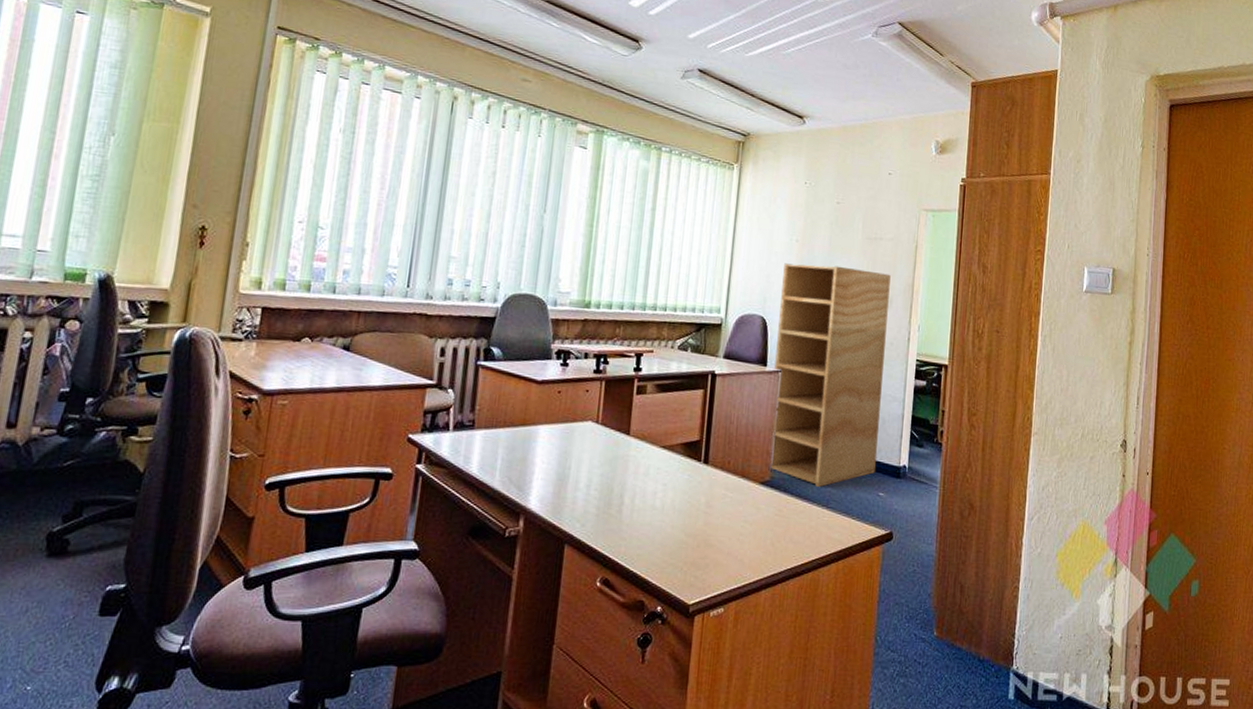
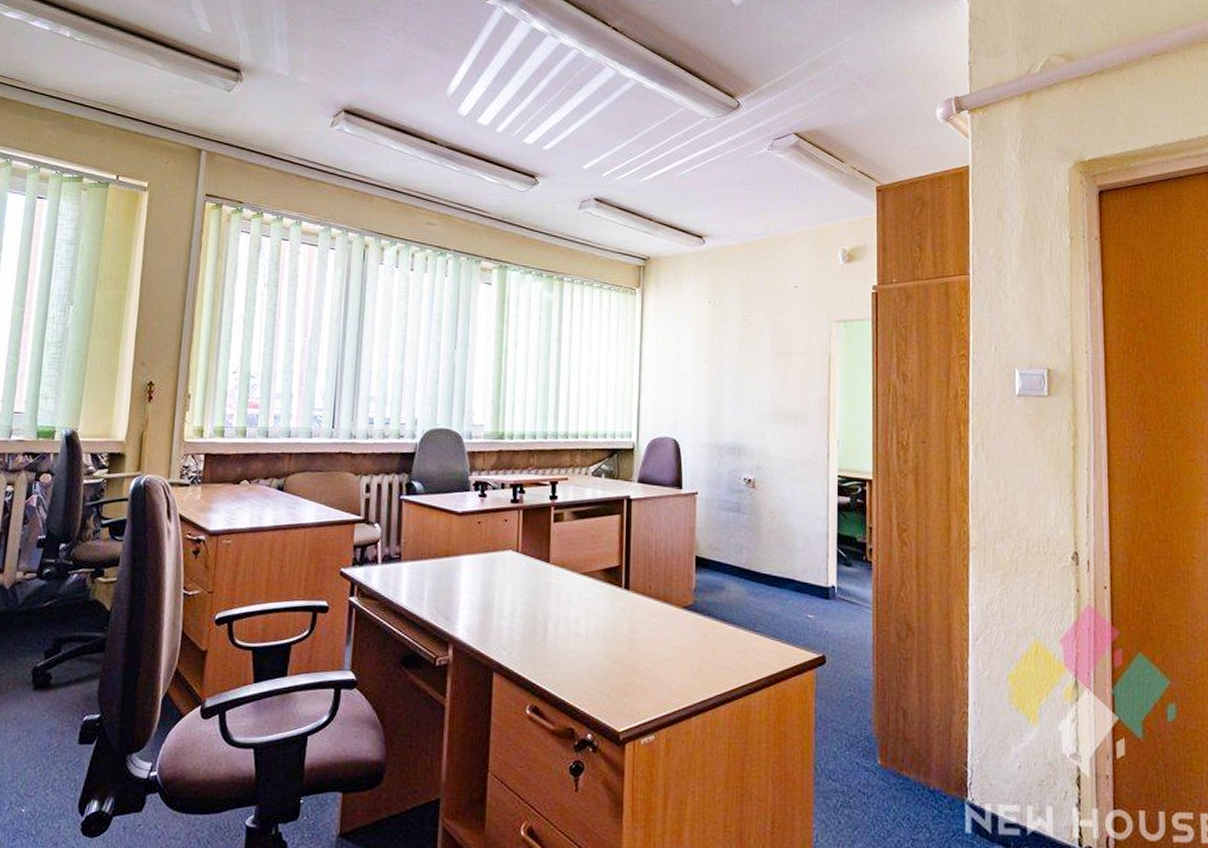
bookshelf: present [769,263,891,487] -> none [690,383,804,610]

